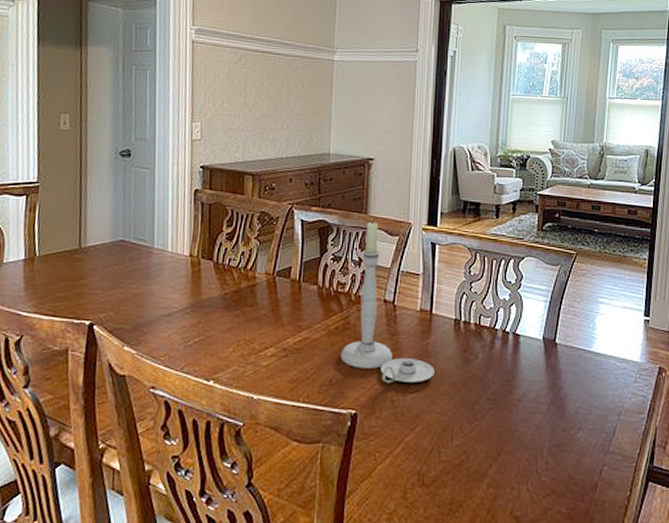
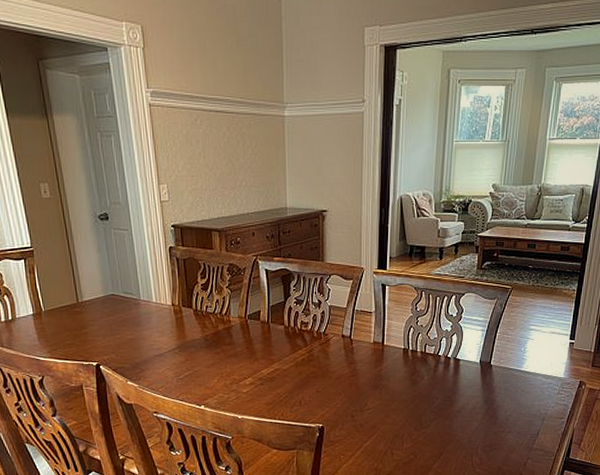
candlestick: present [340,220,435,383] -> none [307,267,387,402]

